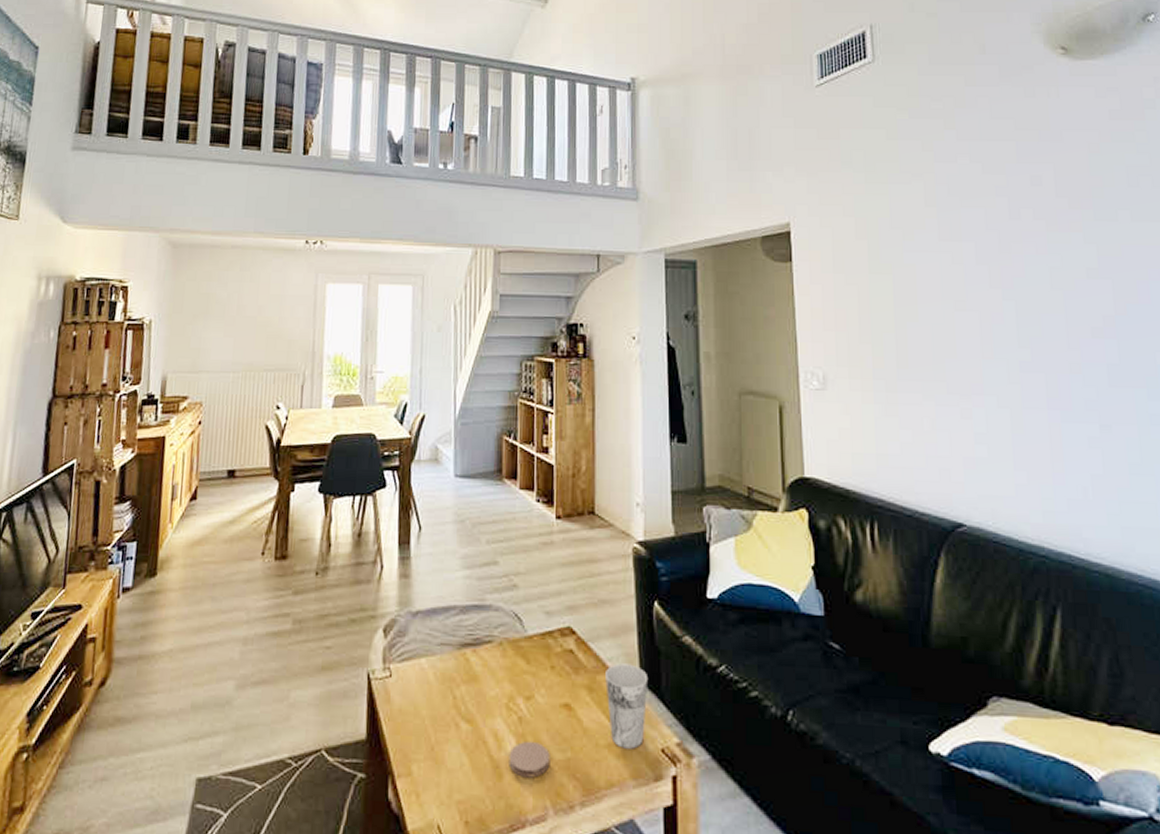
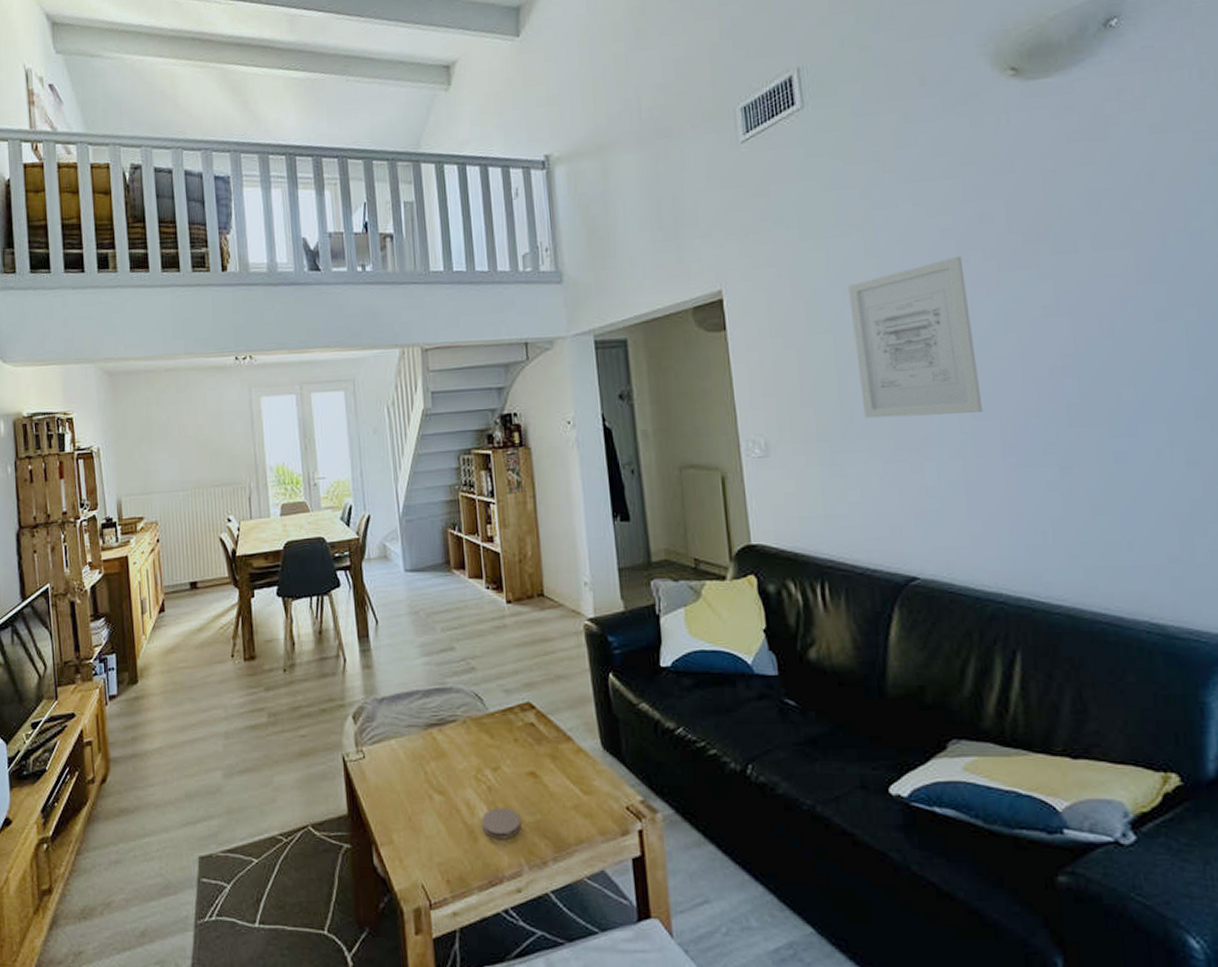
cup: present [605,663,649,749] -> none [567,732,609,809]
wall art: none [908,213,1030,364] -> present [848,255,983,419]

